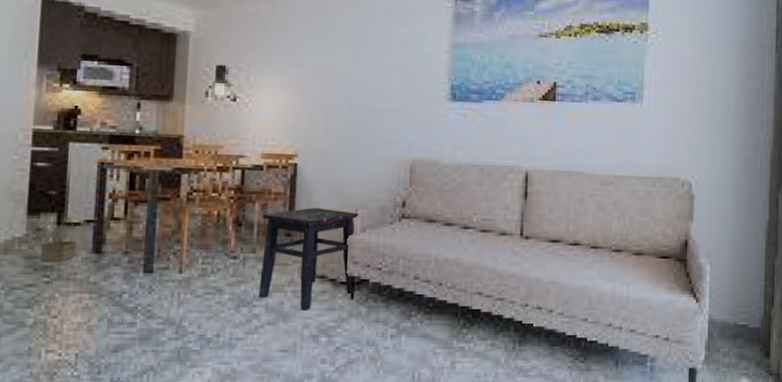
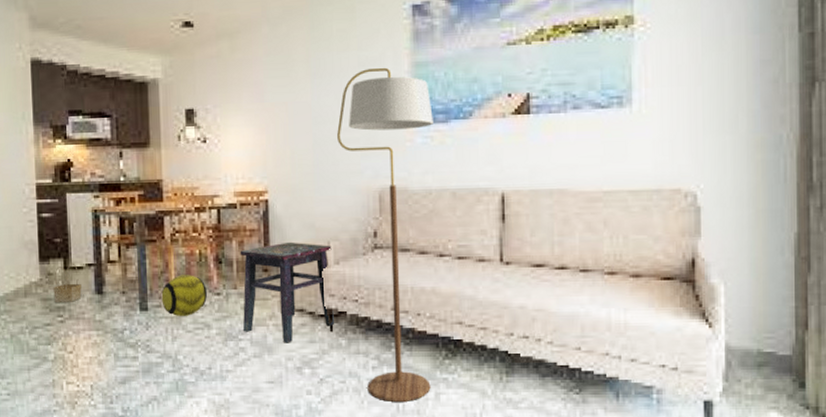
ball: none [170,236,222,280] -> present [161,275,207,316]
floor lamp: none [373,45,468,370] -> present [337,67,433,402]

